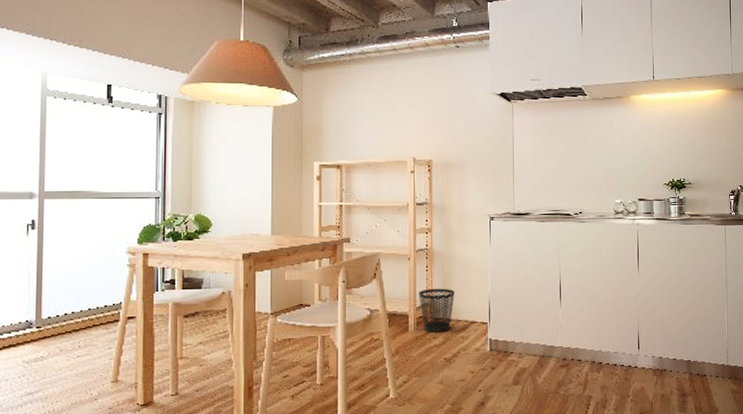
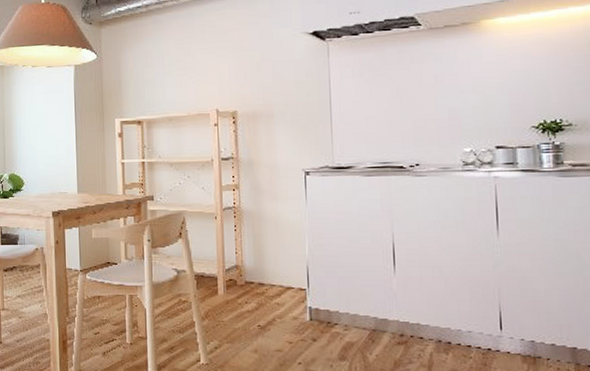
wastebasket: present [419,288,455,332] -> none [227,250,267,297]

